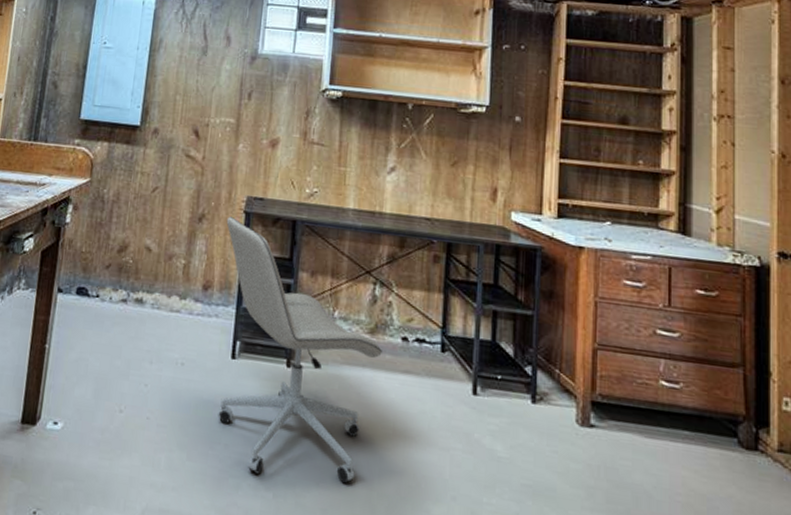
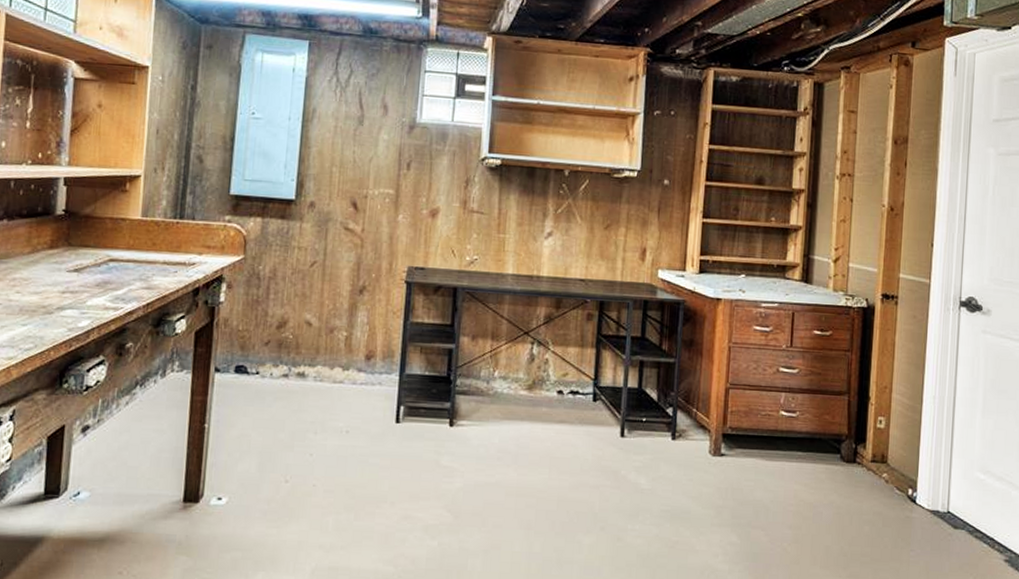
office chair: present [218,215,382,484] -> none [384,286,539,526]

